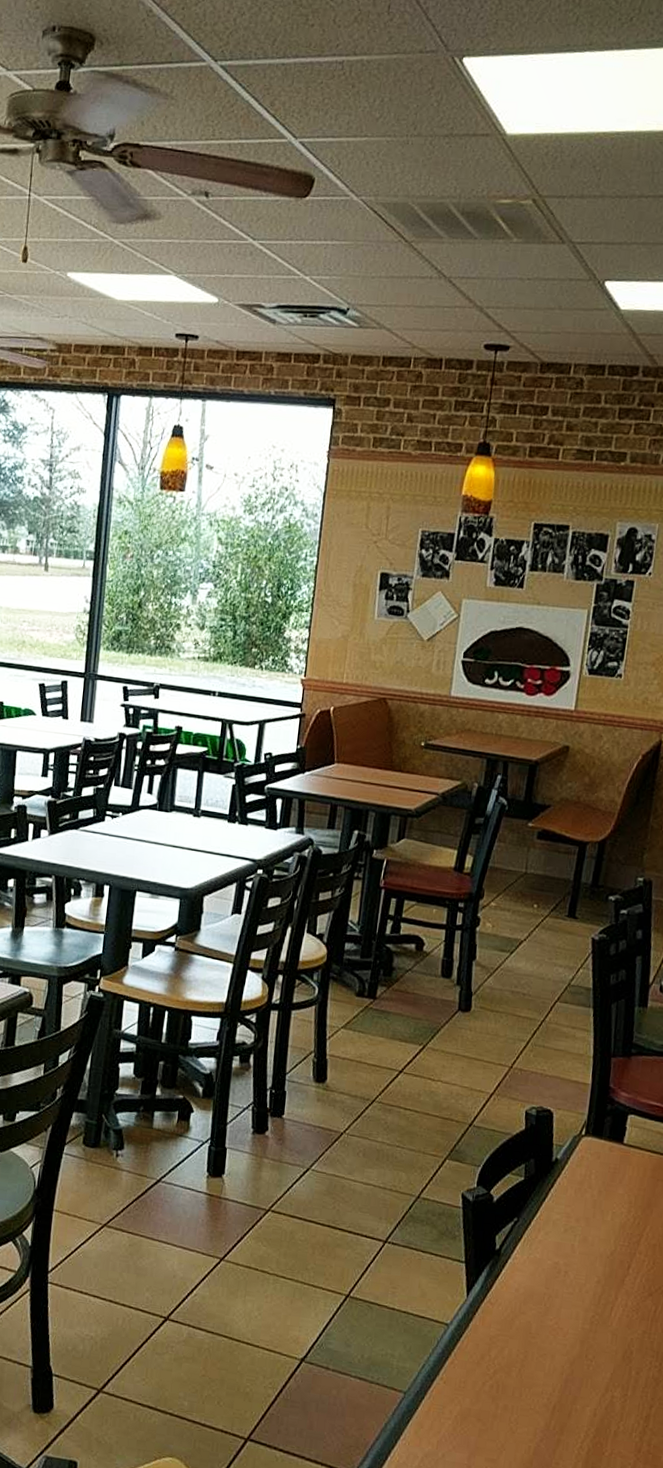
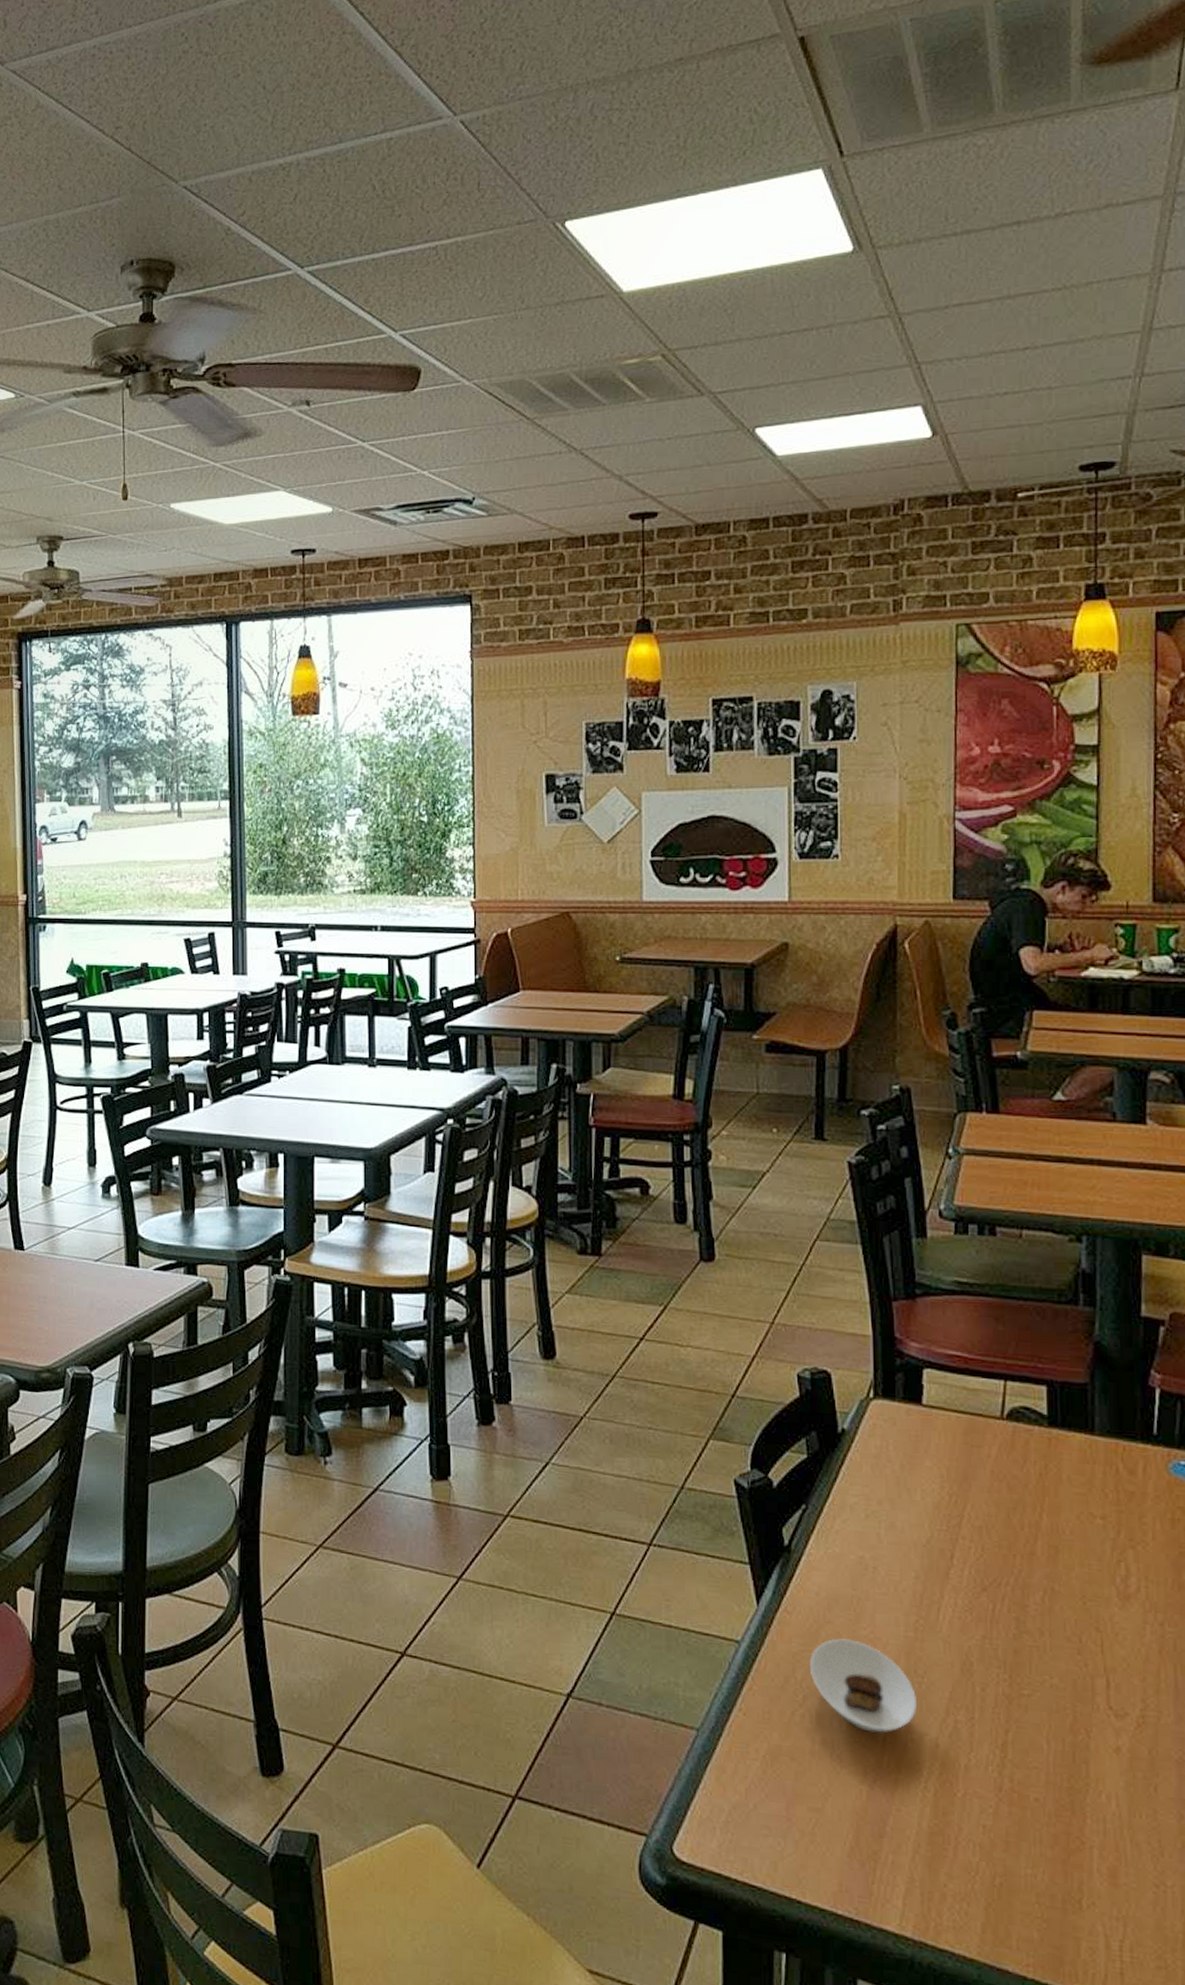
saucer: none [502,1326,585,1403] -> present [810,1638,918,1733]

